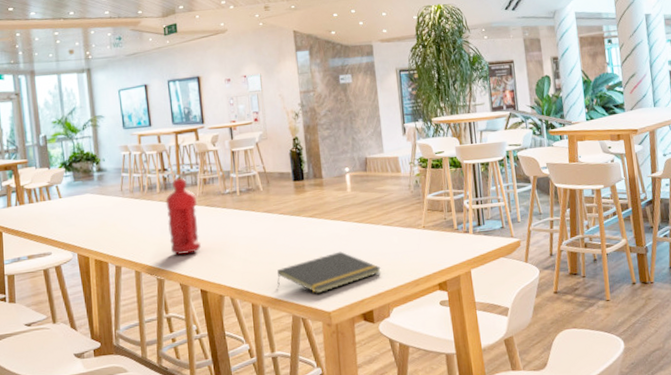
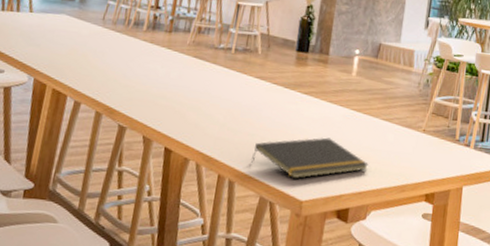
water bottle: present [166,178,201,256] -> none [142,19,186,106]

